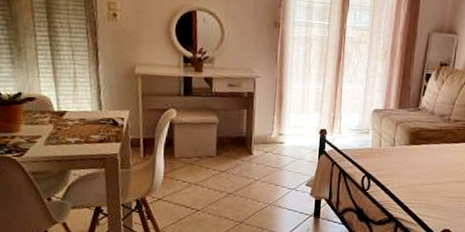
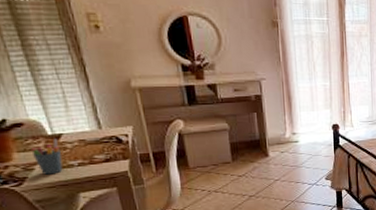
pen holder: none [37,115,62,149] -> present [31,139,63,175]

